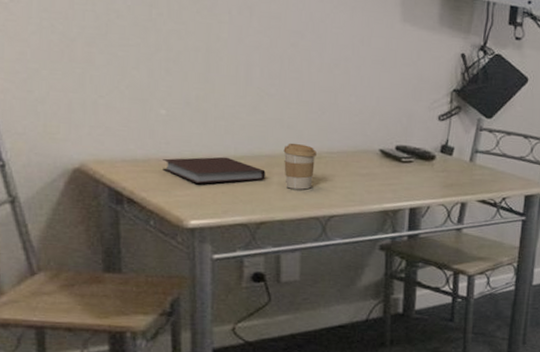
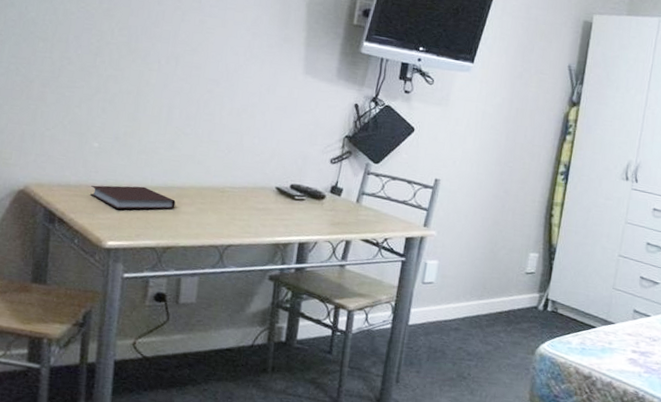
coffee cup: present [283,142,317,190] -> none [191,177,221,220]

